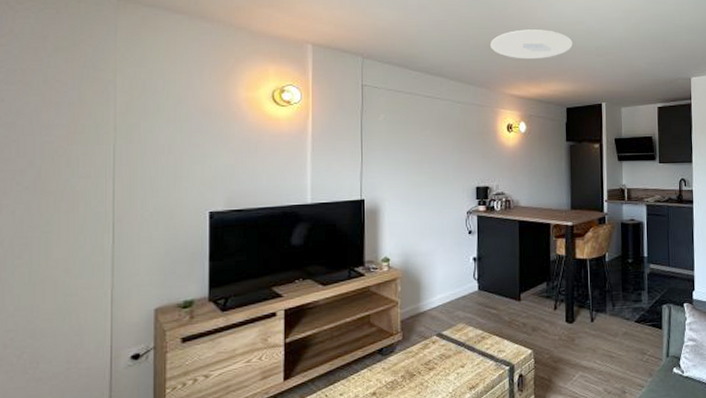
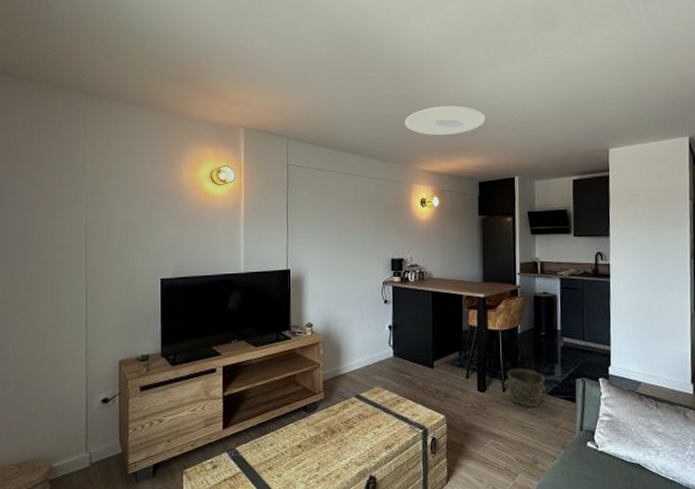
bucket: none [592,296,633,336] -> present [504,368,546,407]

